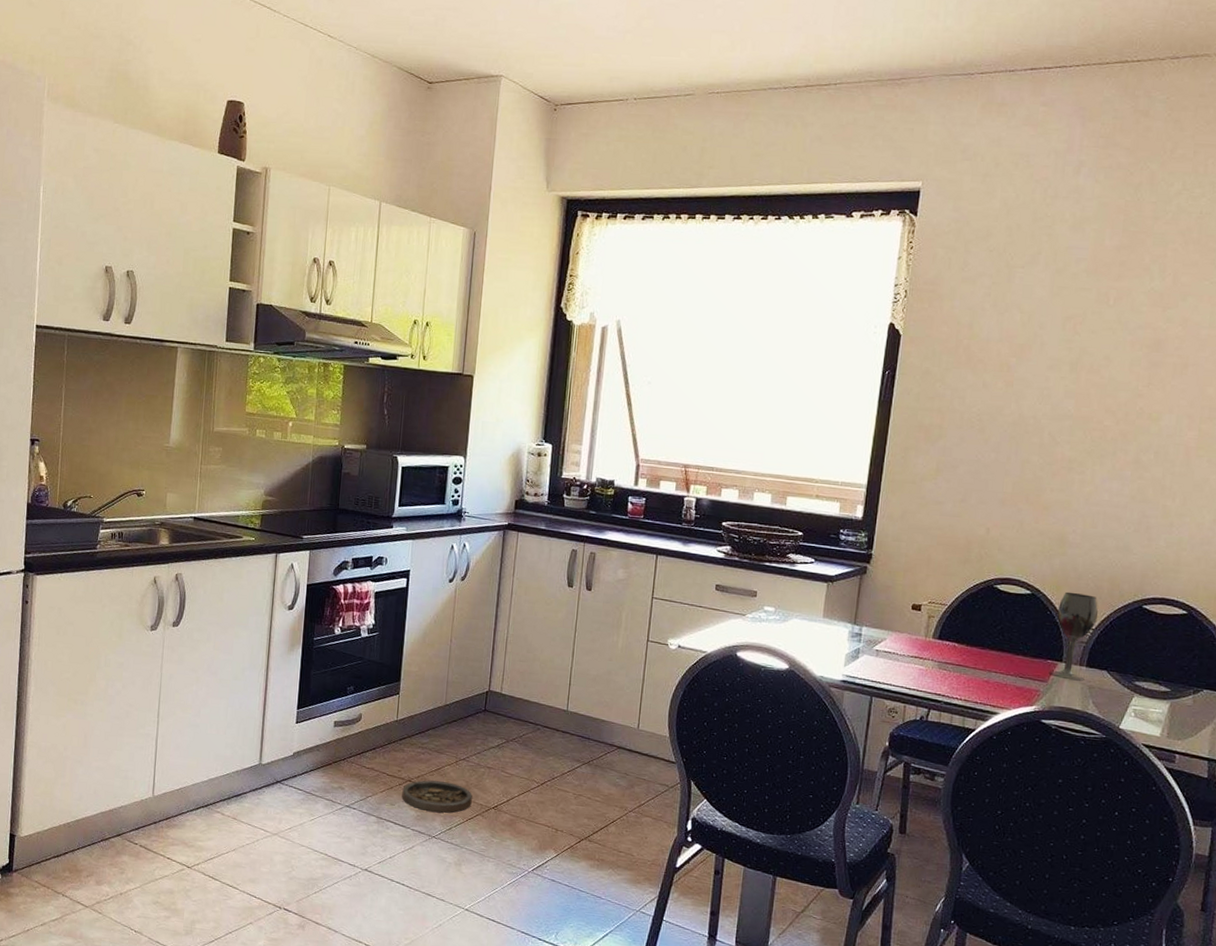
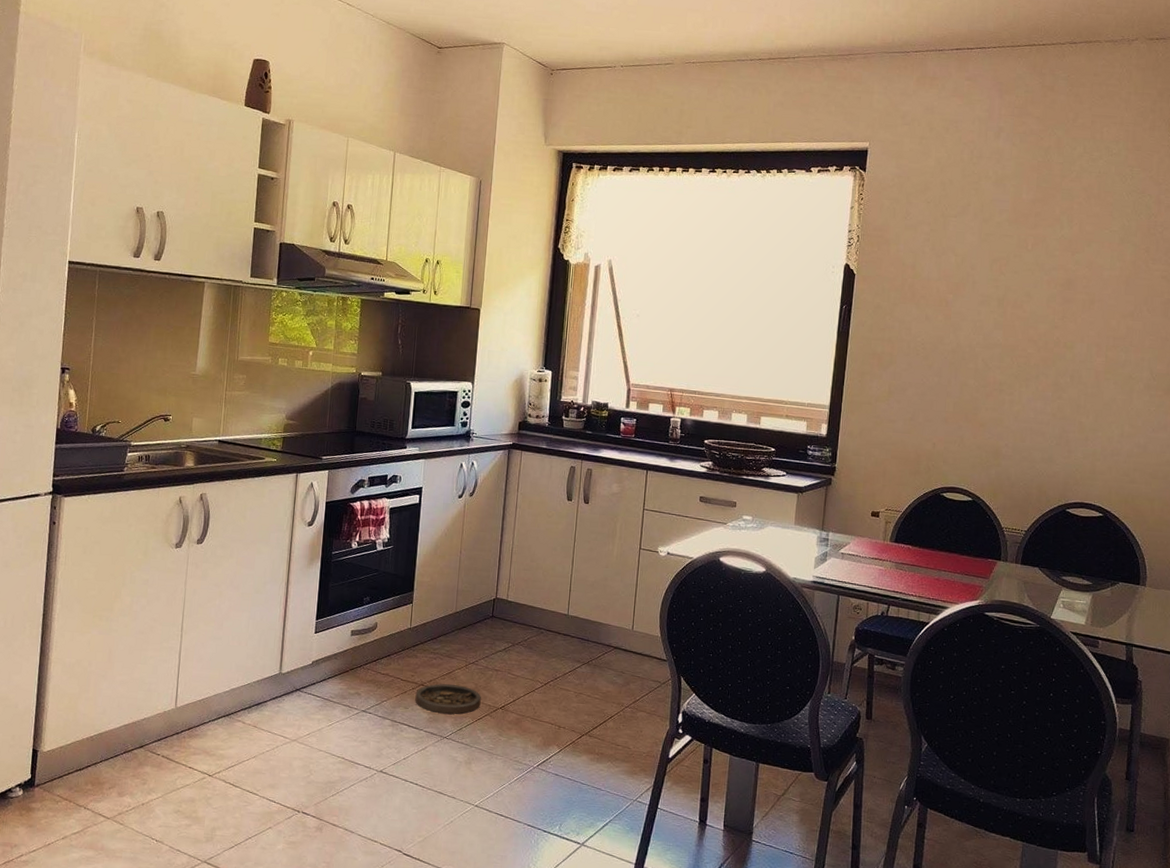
wine glass: present [1048,591,1099,681] -> none [989,498,1030,577]

